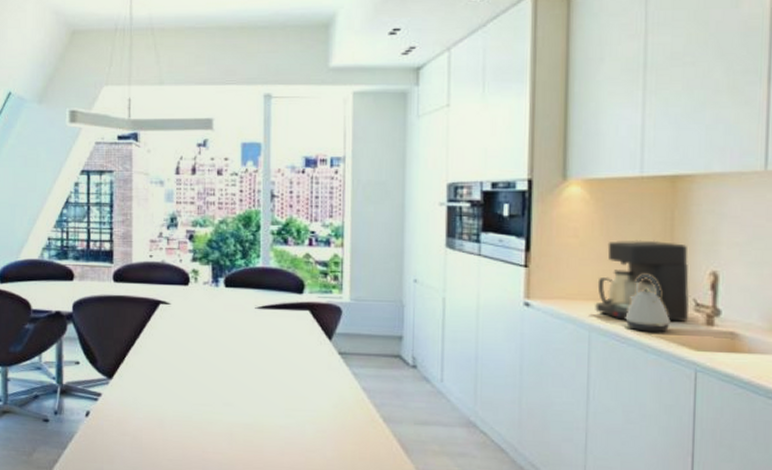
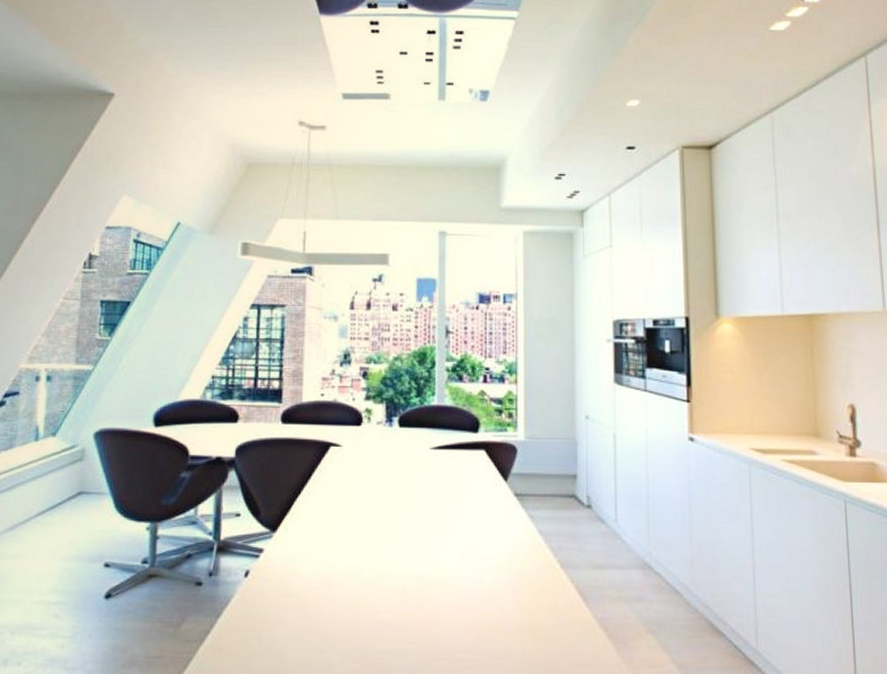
coffee maker: present [595,240,690,322] -> none [752,374,835,454]
kettle: present [625,274,671,333] -> none [779,408,819,465]

